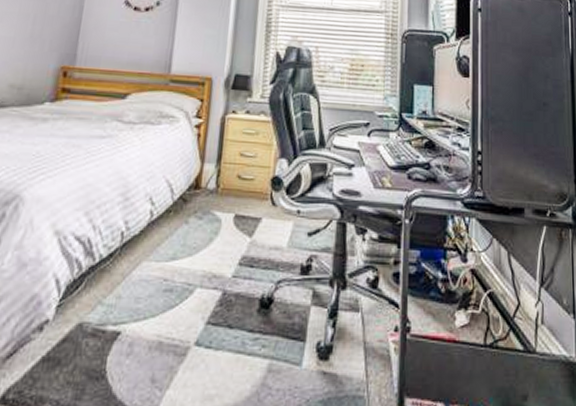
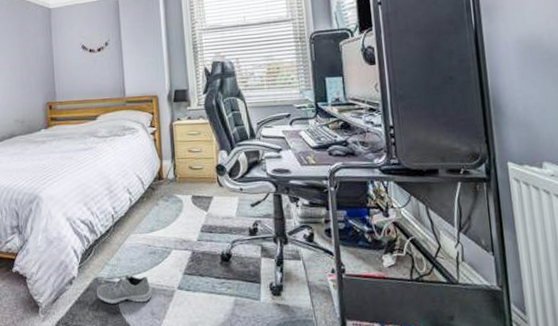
sneaker: none [76,321,158,364] -> present [97,275,152,304]

